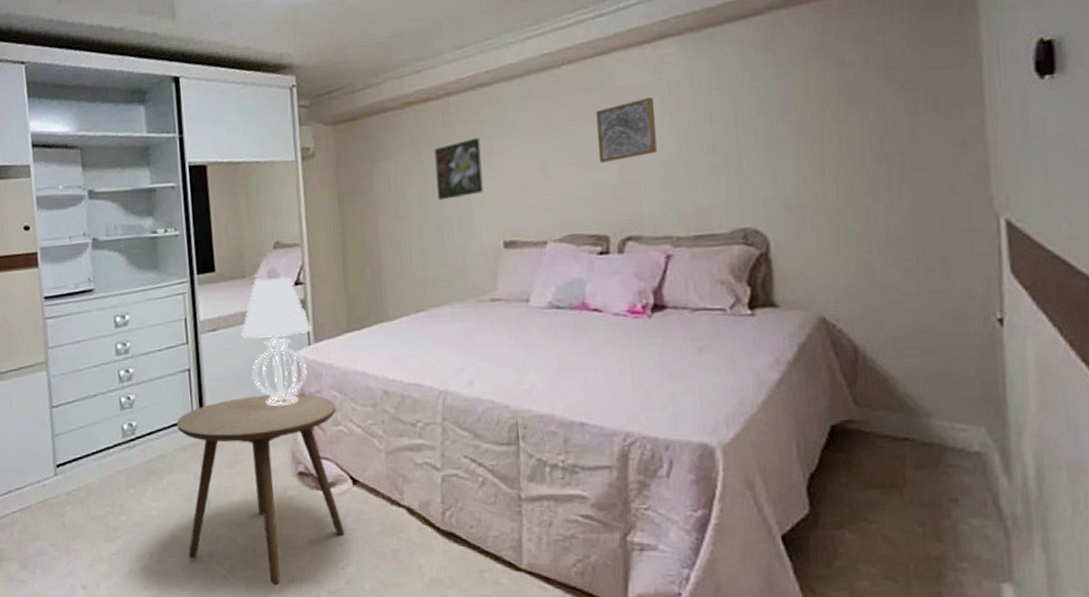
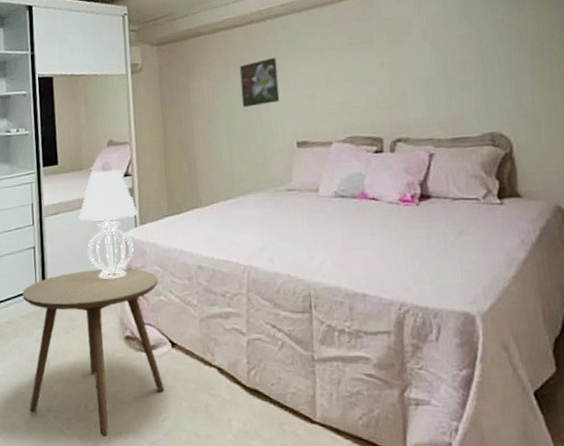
wall art: present [596,96,657,163] -> none [370,26,419,79]

